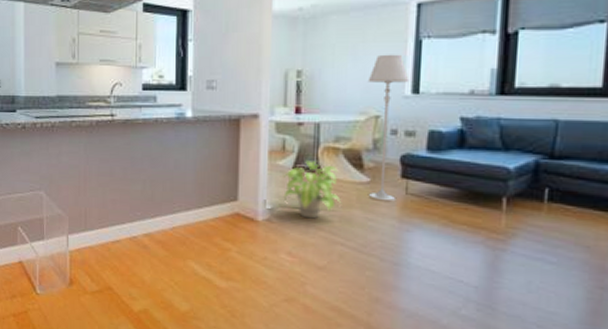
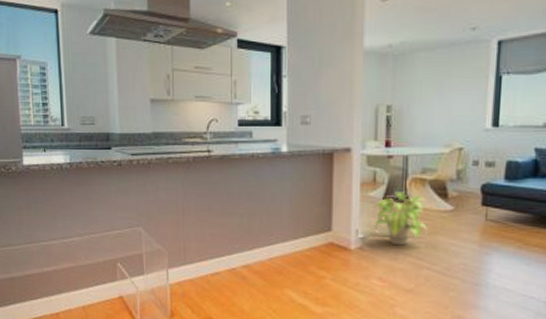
floor lamp: present [367,54,409,203] -> none [451,89,490,229]

